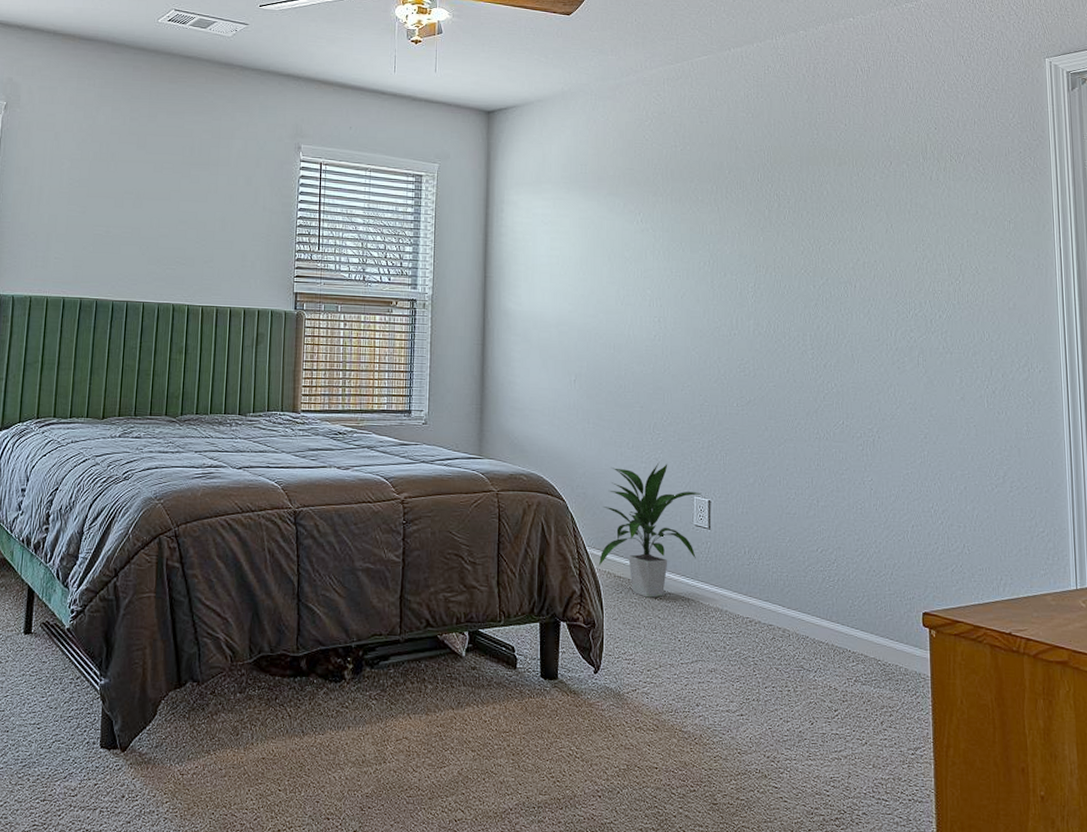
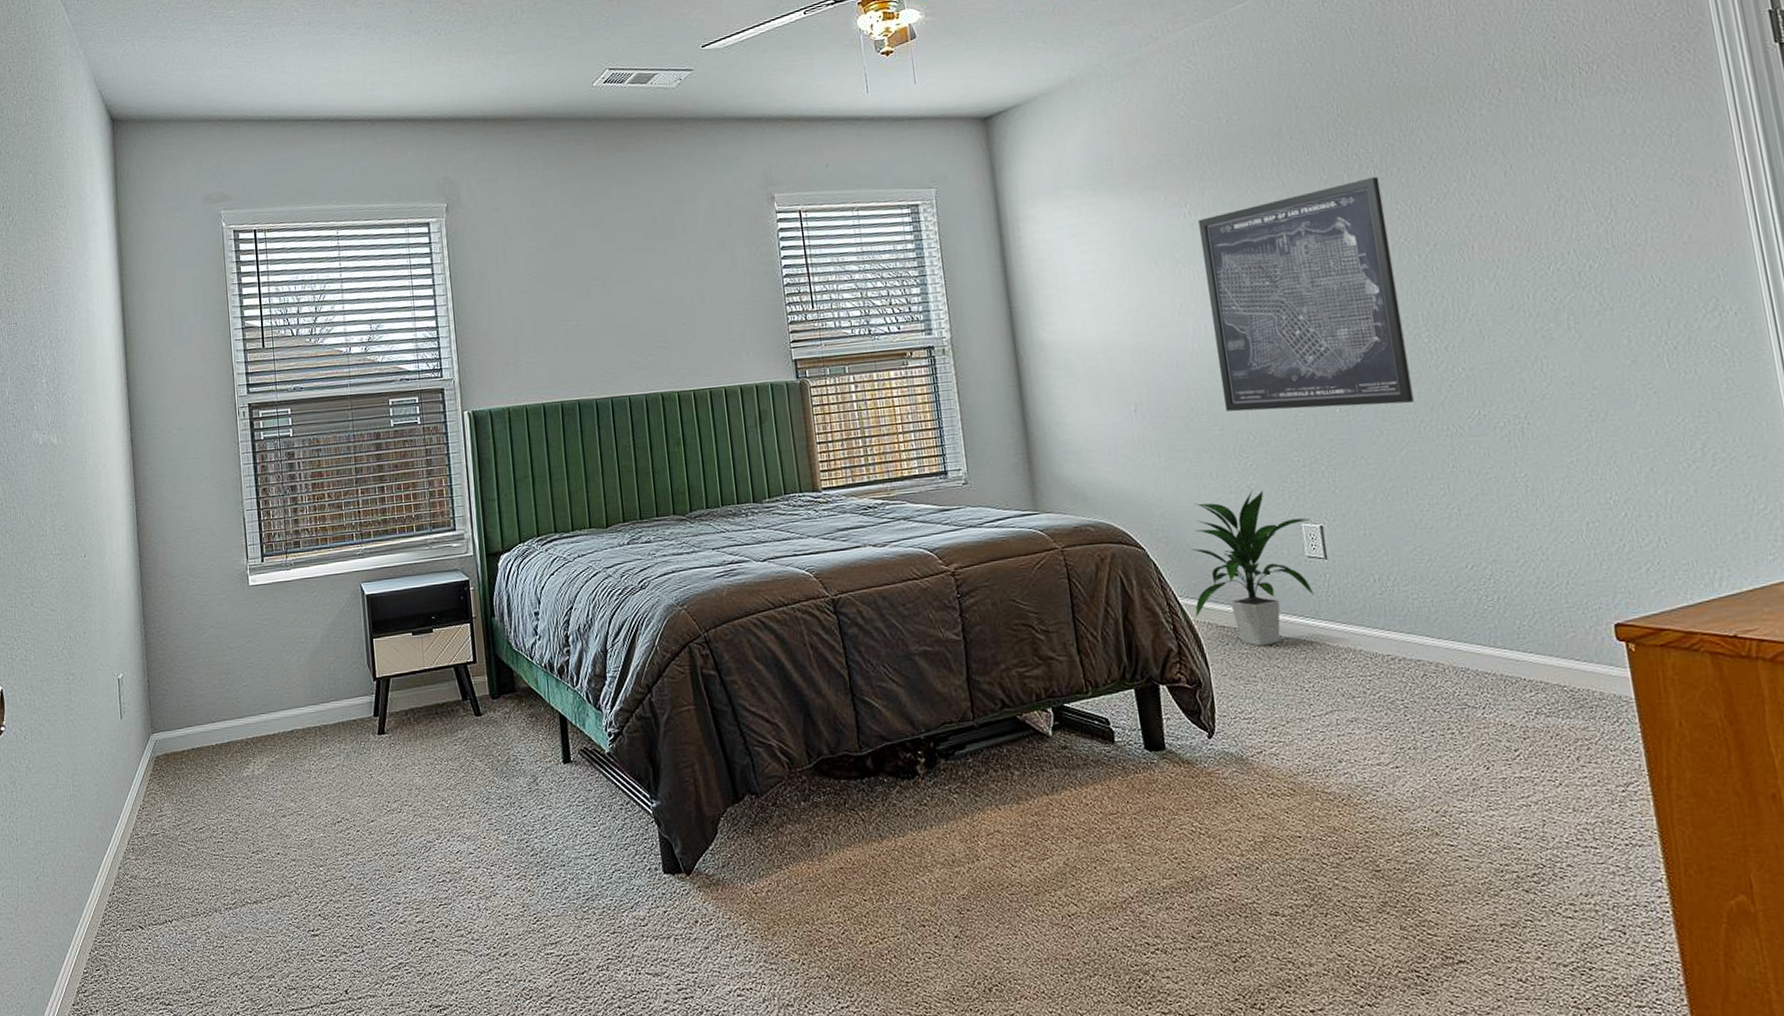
wall art: none [647,216,795,406] -> present [1197,177,1414,412]

